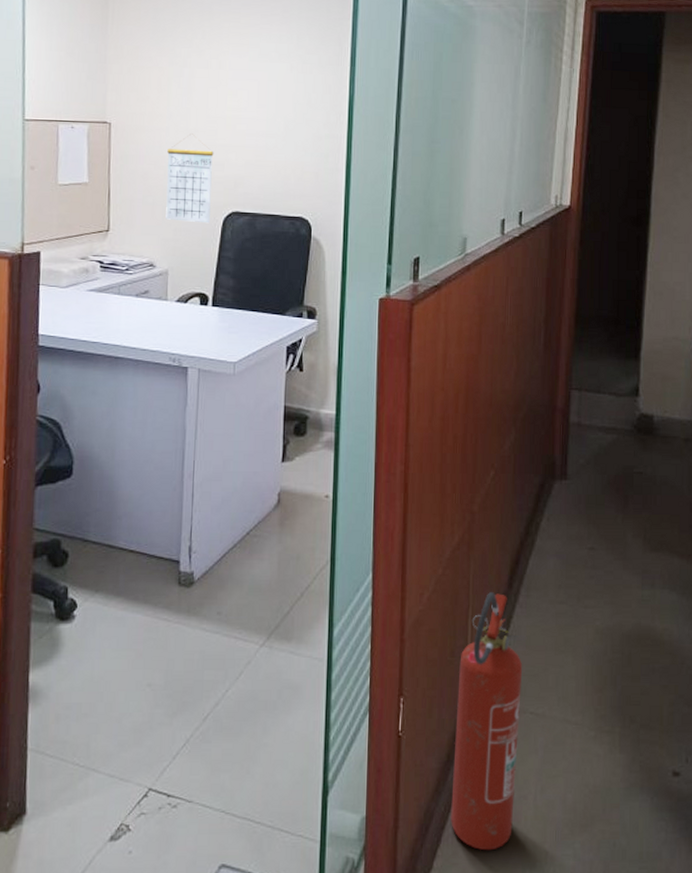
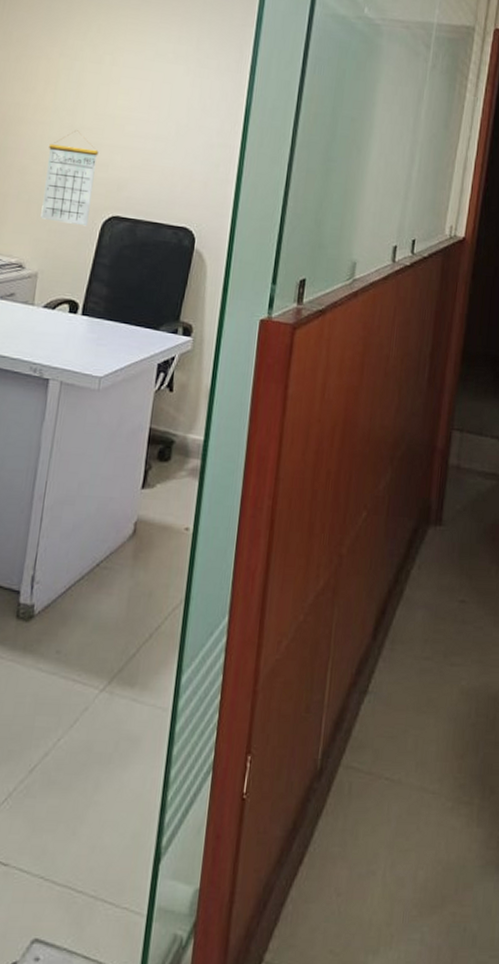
fire extinguisher: present [450,592,523,851] -> none [291,643,382,932]

